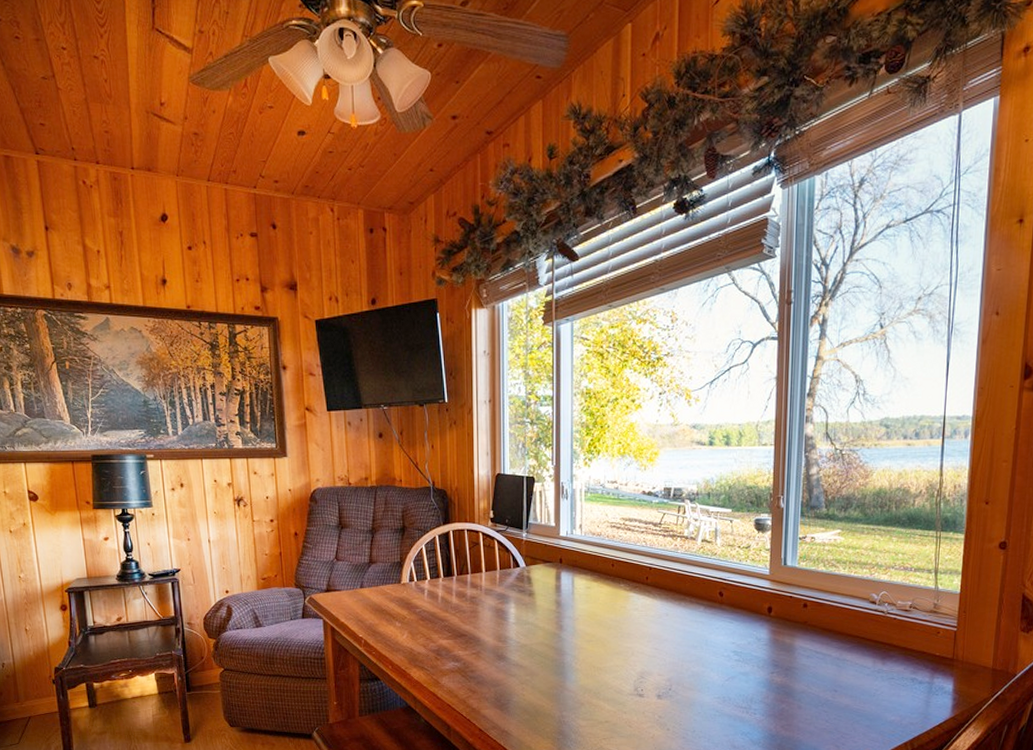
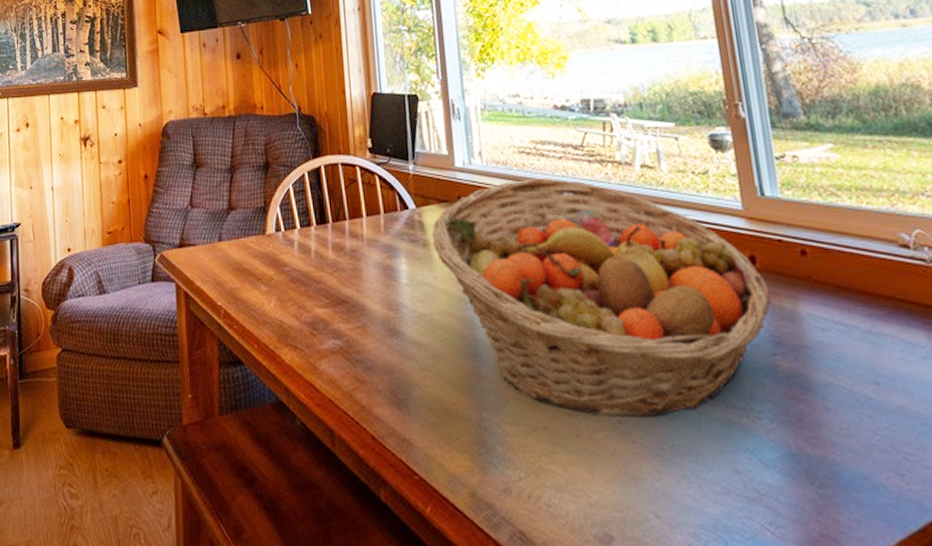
fruit basket: none [537,547,777,714] -> present [432,178,771,418]

